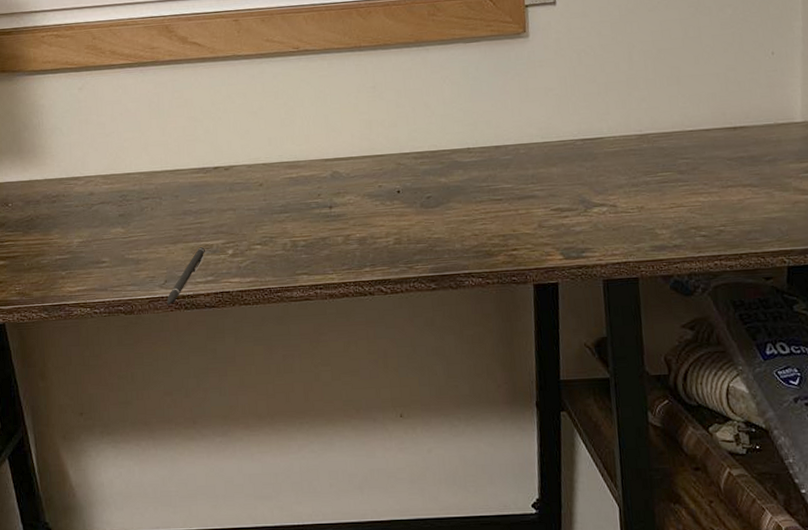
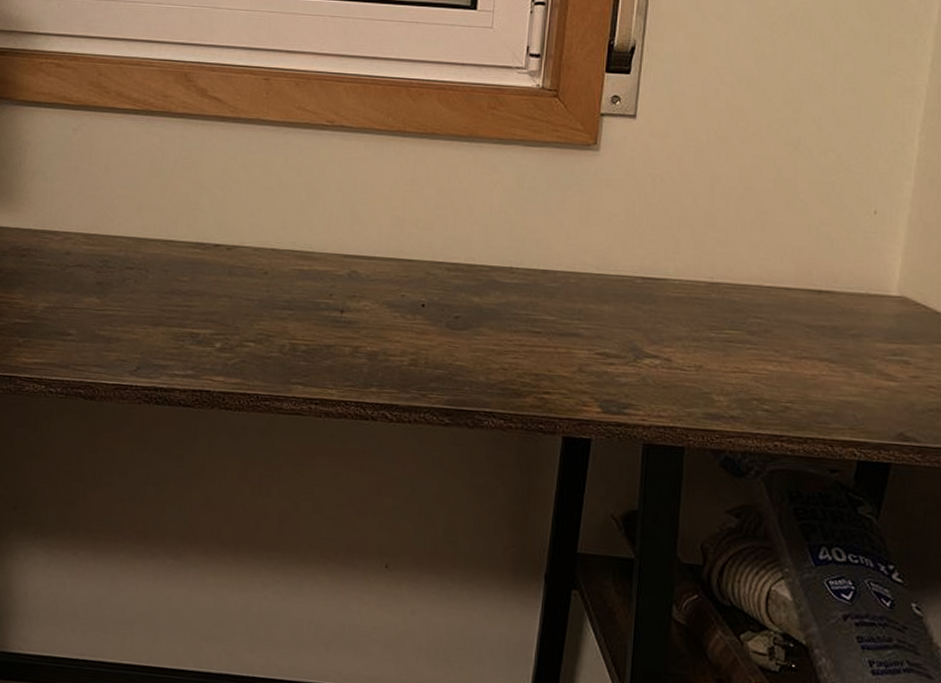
pen: present [167,247,205,305] -> none [135,334,189,396]

